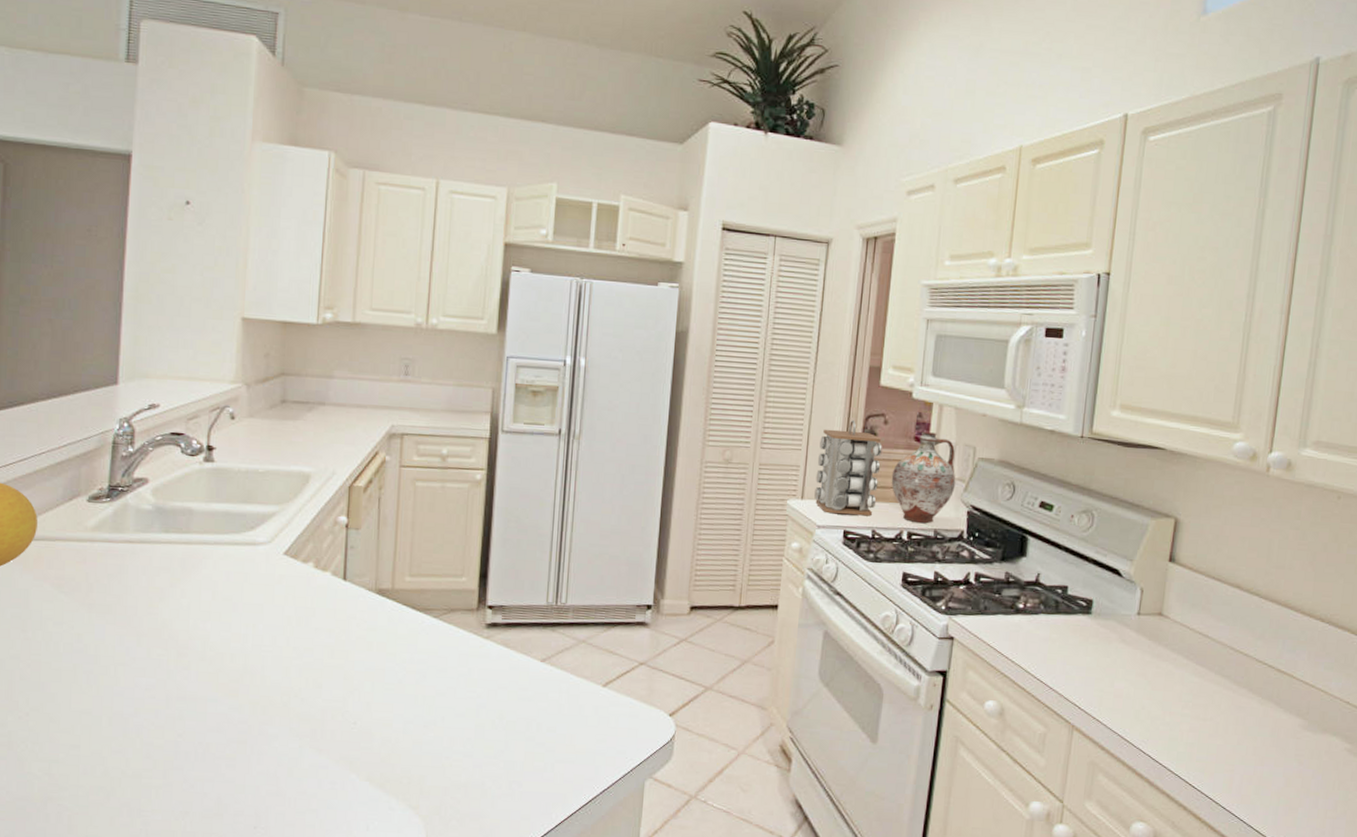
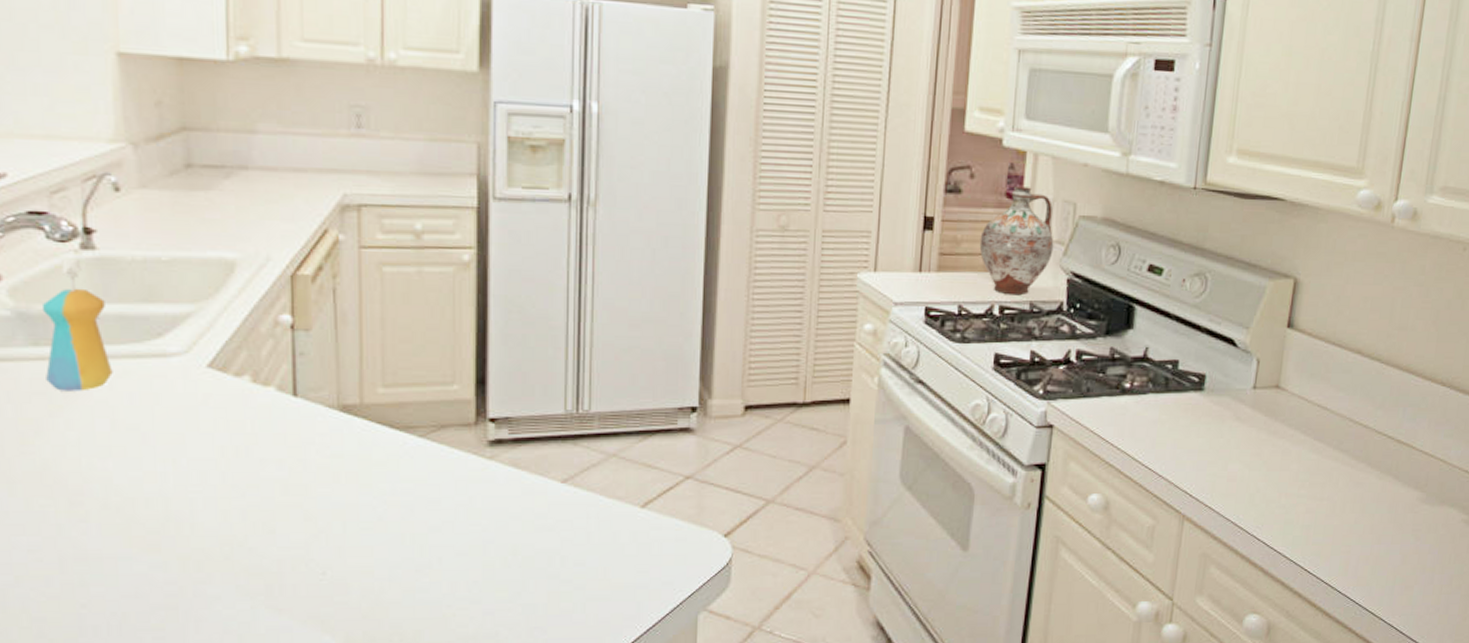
soap dispenser: none [171,468,217,569] -> present [41,258,113,392]
spice rack: present [814,419,882,516] -> none [889,173,969,290]

